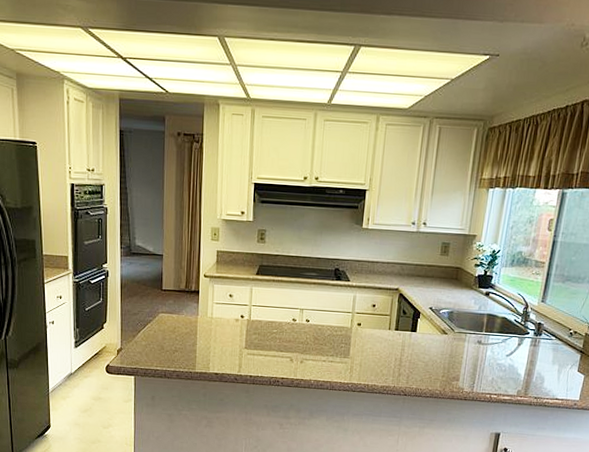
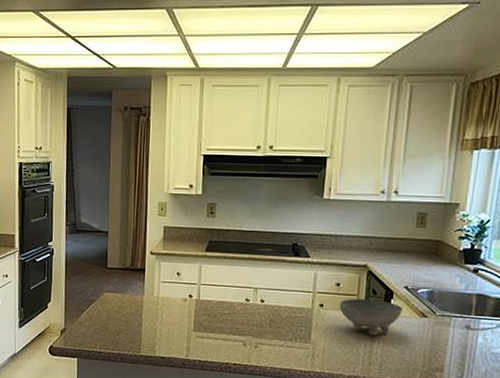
bowl: none [374,318,428,351] -> present [339,298,404,336]

